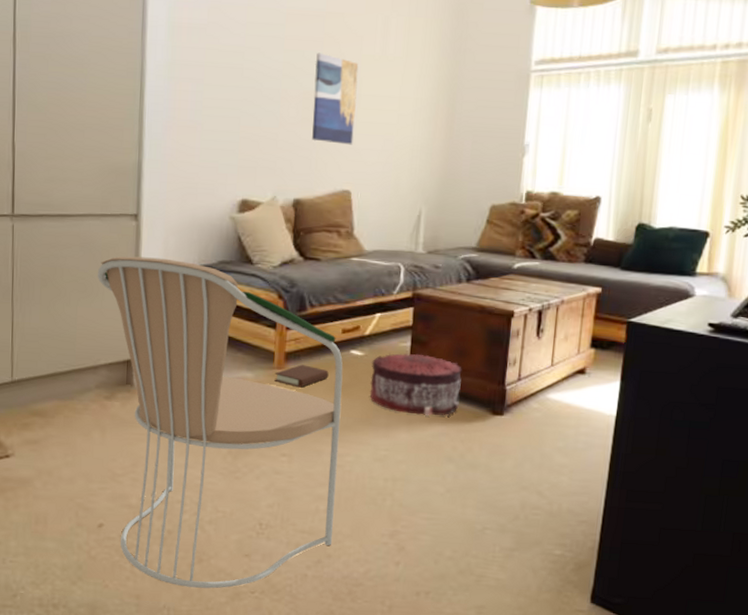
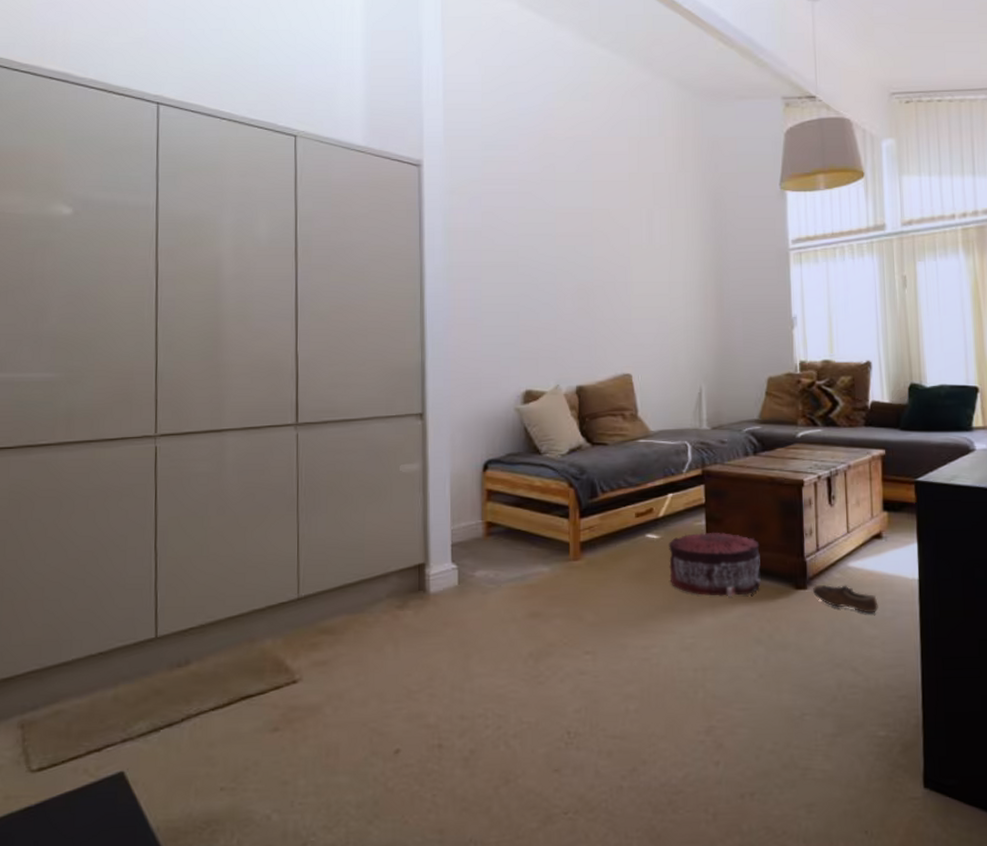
armchair: present [98,256,343,589] -> none [385,455,646,814]
book: present [274,364,329,388] -> none [571,553,626,578]
wall art: present [312,52,359,145] -> none [587,246,629,330]
shoe: none [509,412,572,444] -> present [813,584,878,614]

